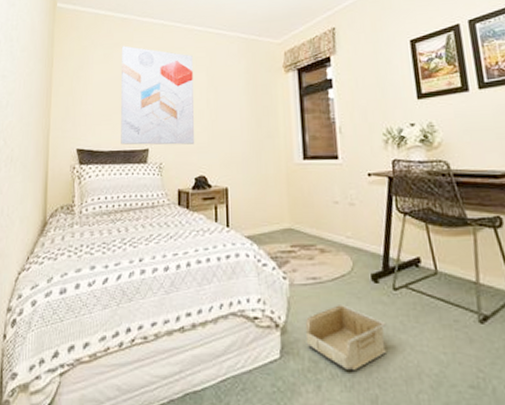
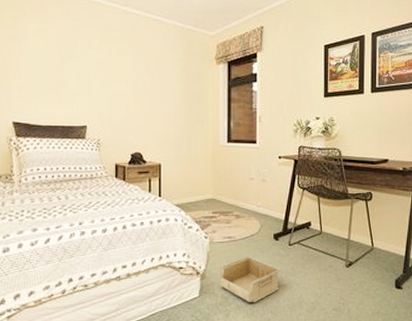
wall art: present [121,46,194,145] -> none [57,21,131,124]

